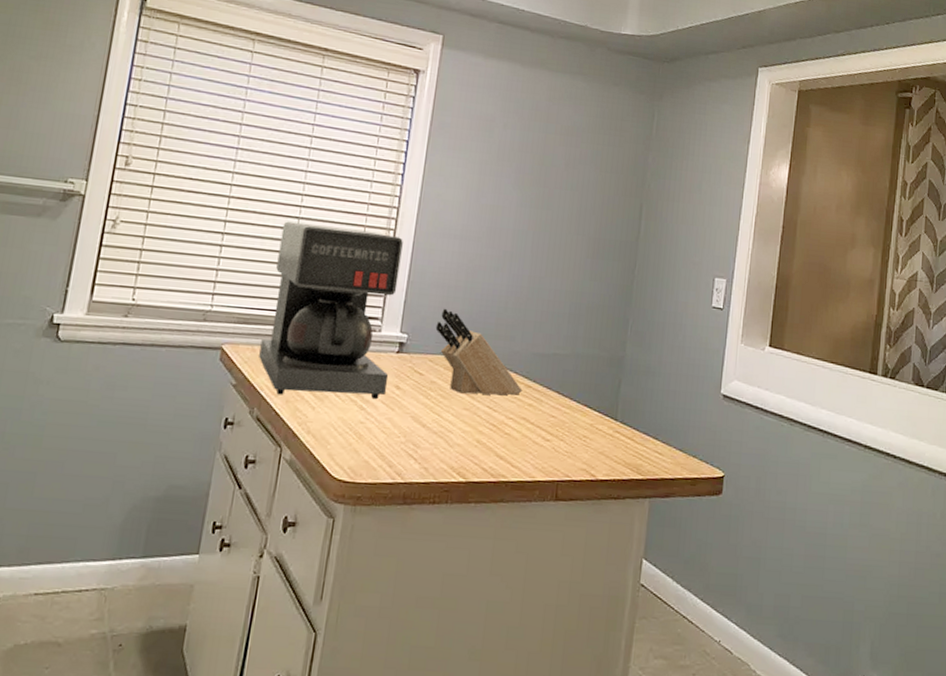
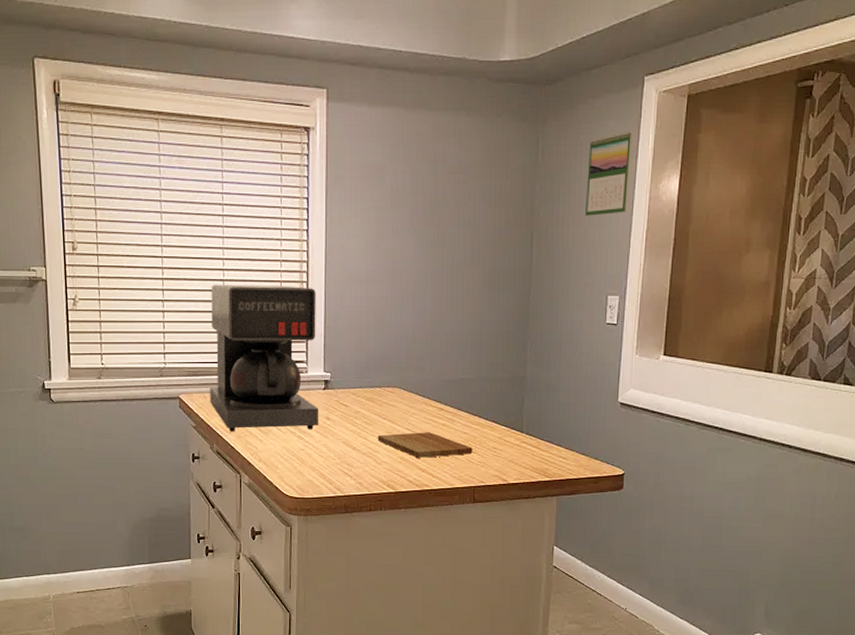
knife block: present [435,308,523,395] -> none [354,347,436,420]
cutting board: none [452,411,560,443] -> present [377,432,473,458]
calendar: none [696,116,746,195] -> present [586,130,633,216]

